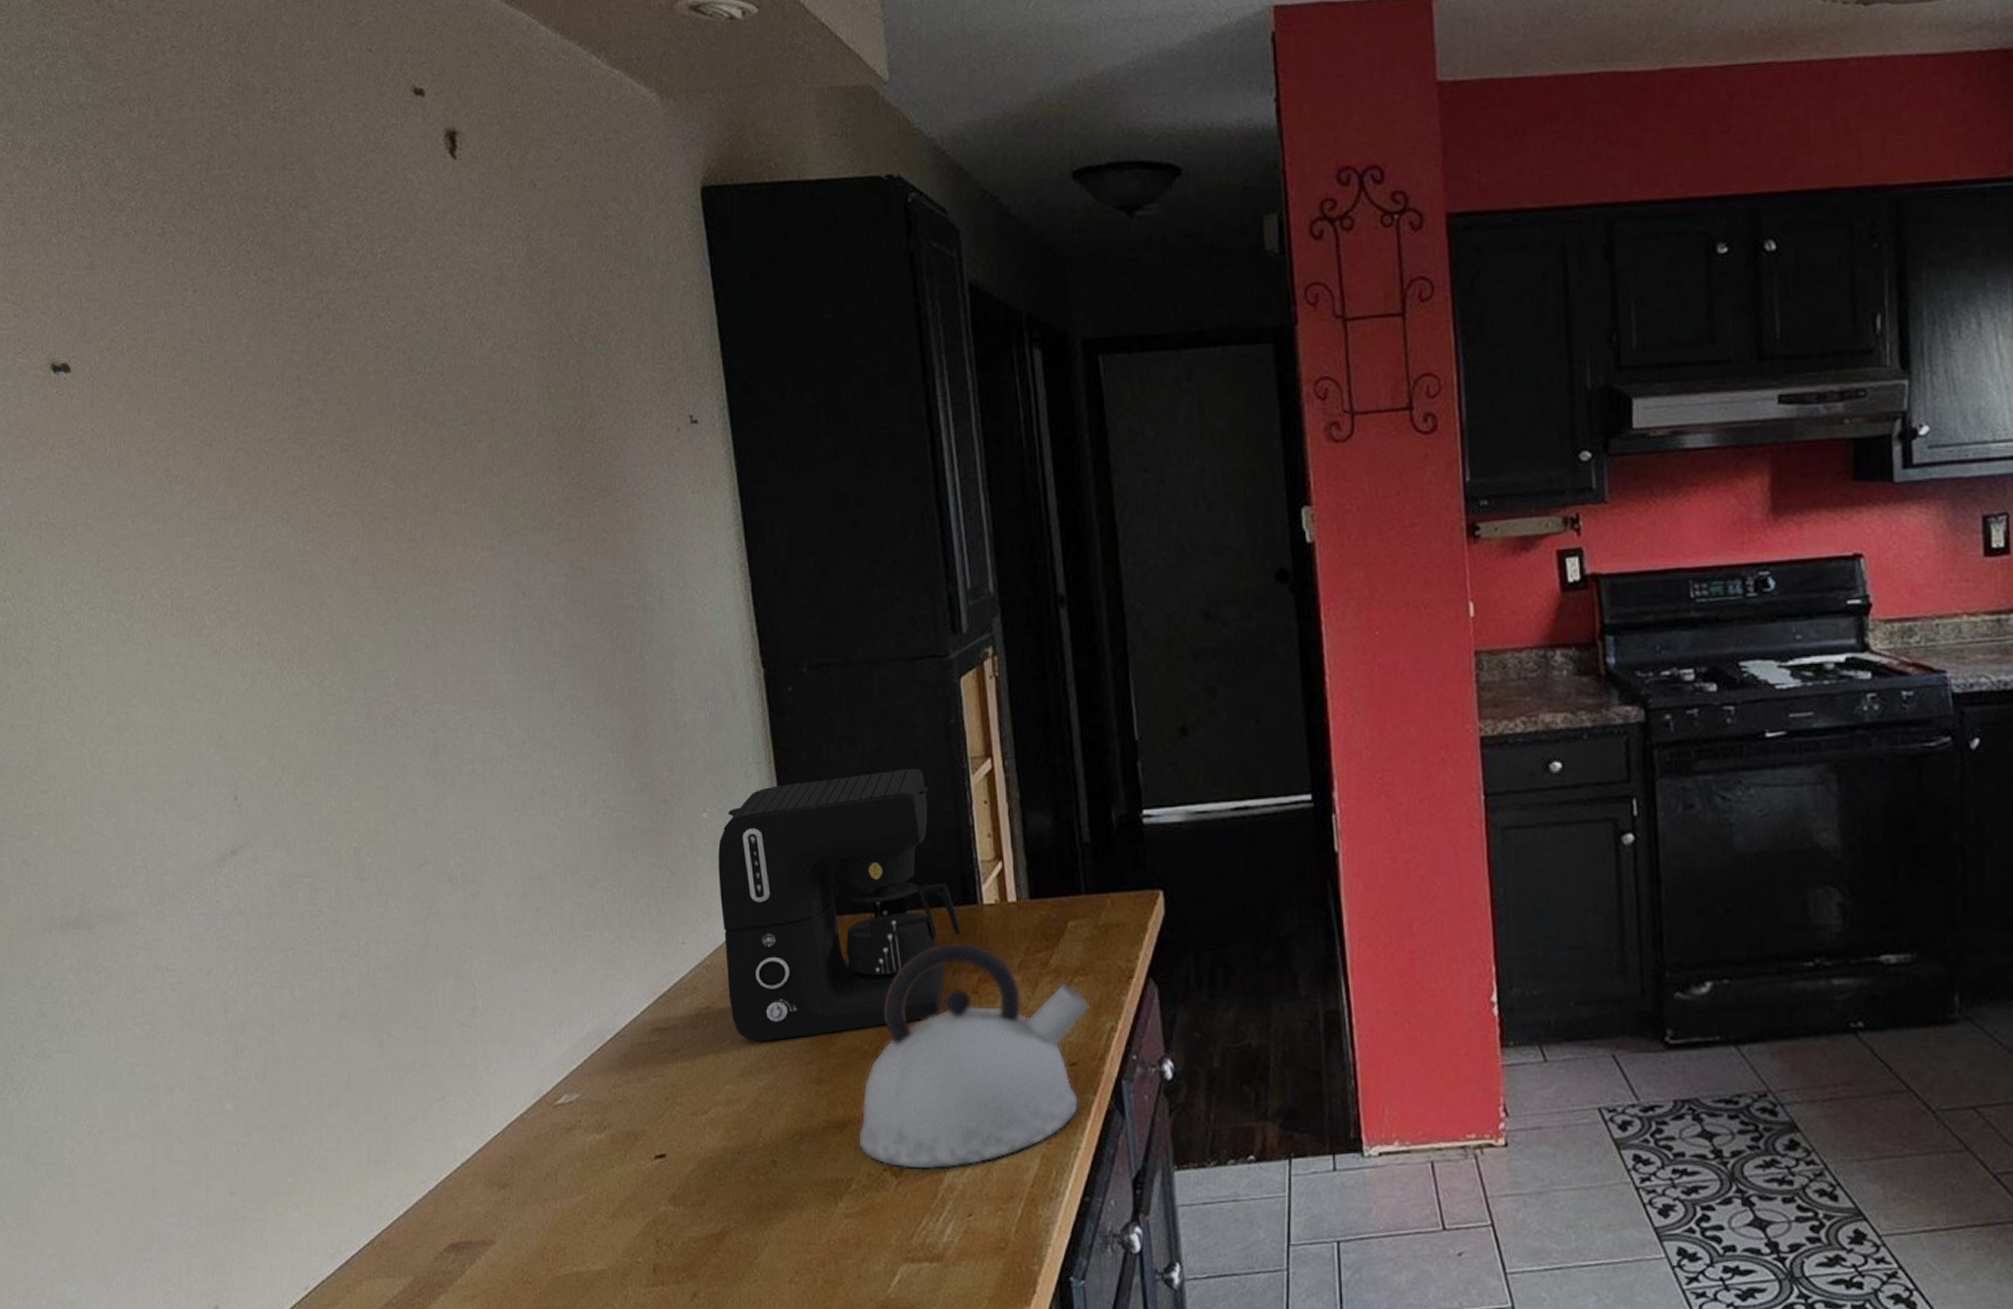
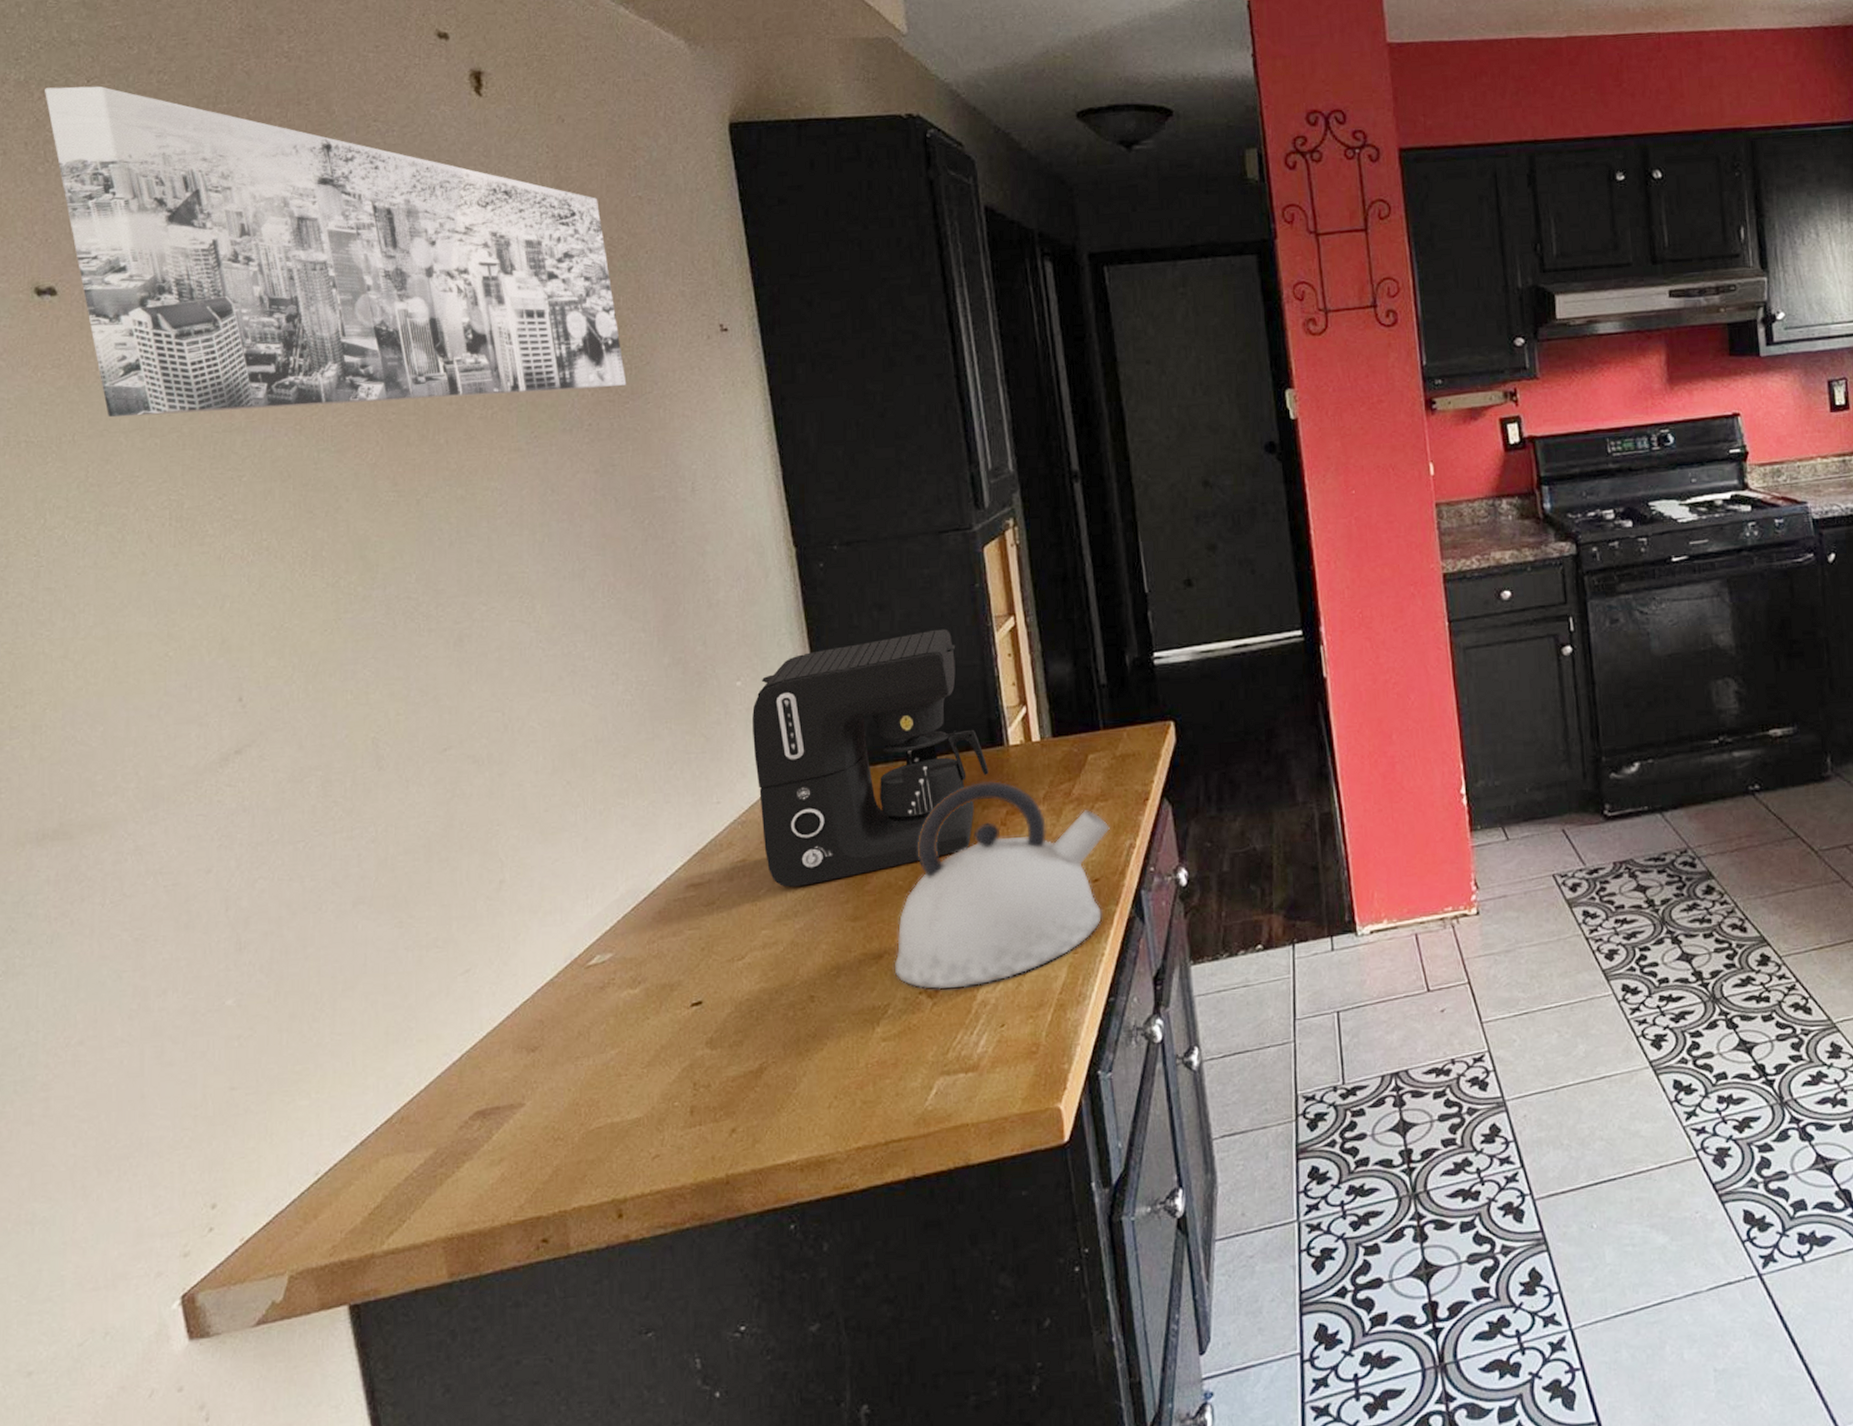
wall art: none [57,151,596,501] -> present [45,86,627,418]

